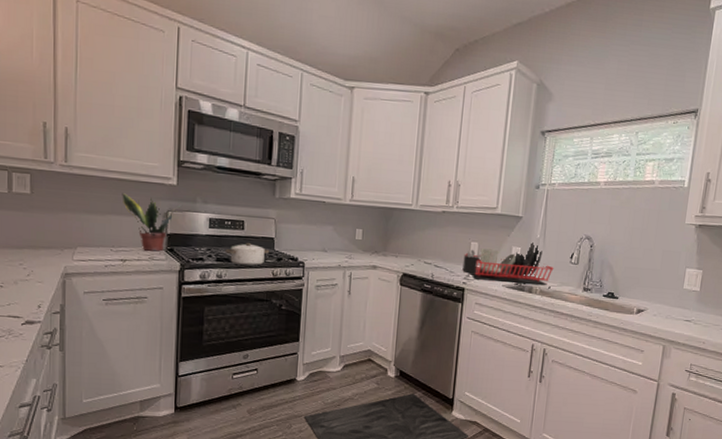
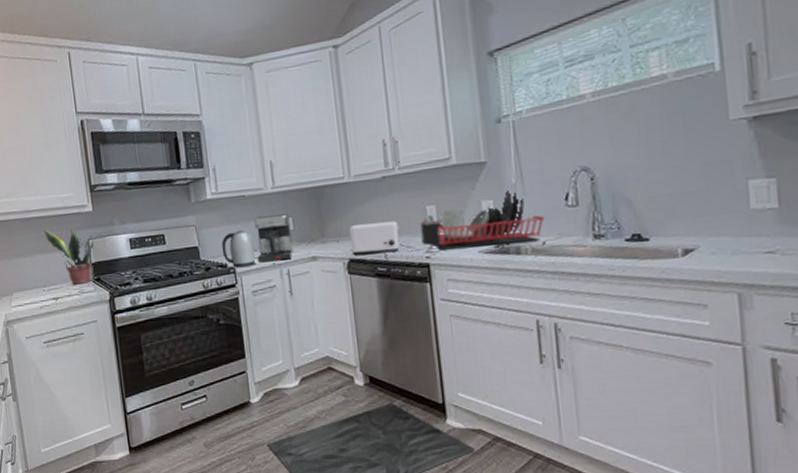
cooking pot: present [225,242,270,266] -> none [150,256,197,284]
kettle: none [295,230,326,264] -> present [221,230,256,268]
coffee maker: none [326,223,360,264] -> present [254,214,294,263]
toaster: none [406,245,449,274] -> present [349,221,401,256]

